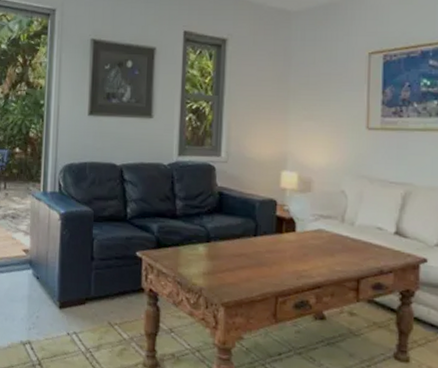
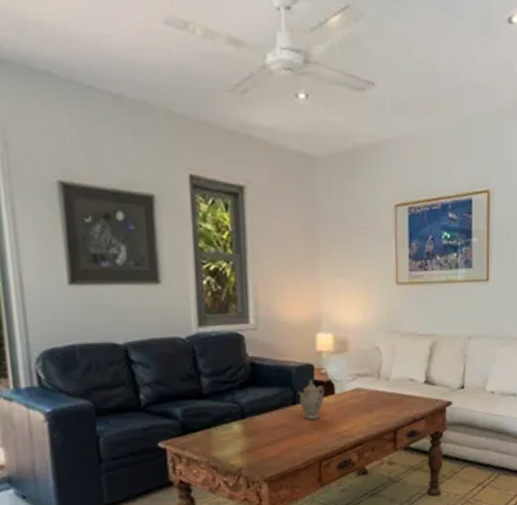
teapot: none [260,214,286,254] -> present [298,379,325,420]

